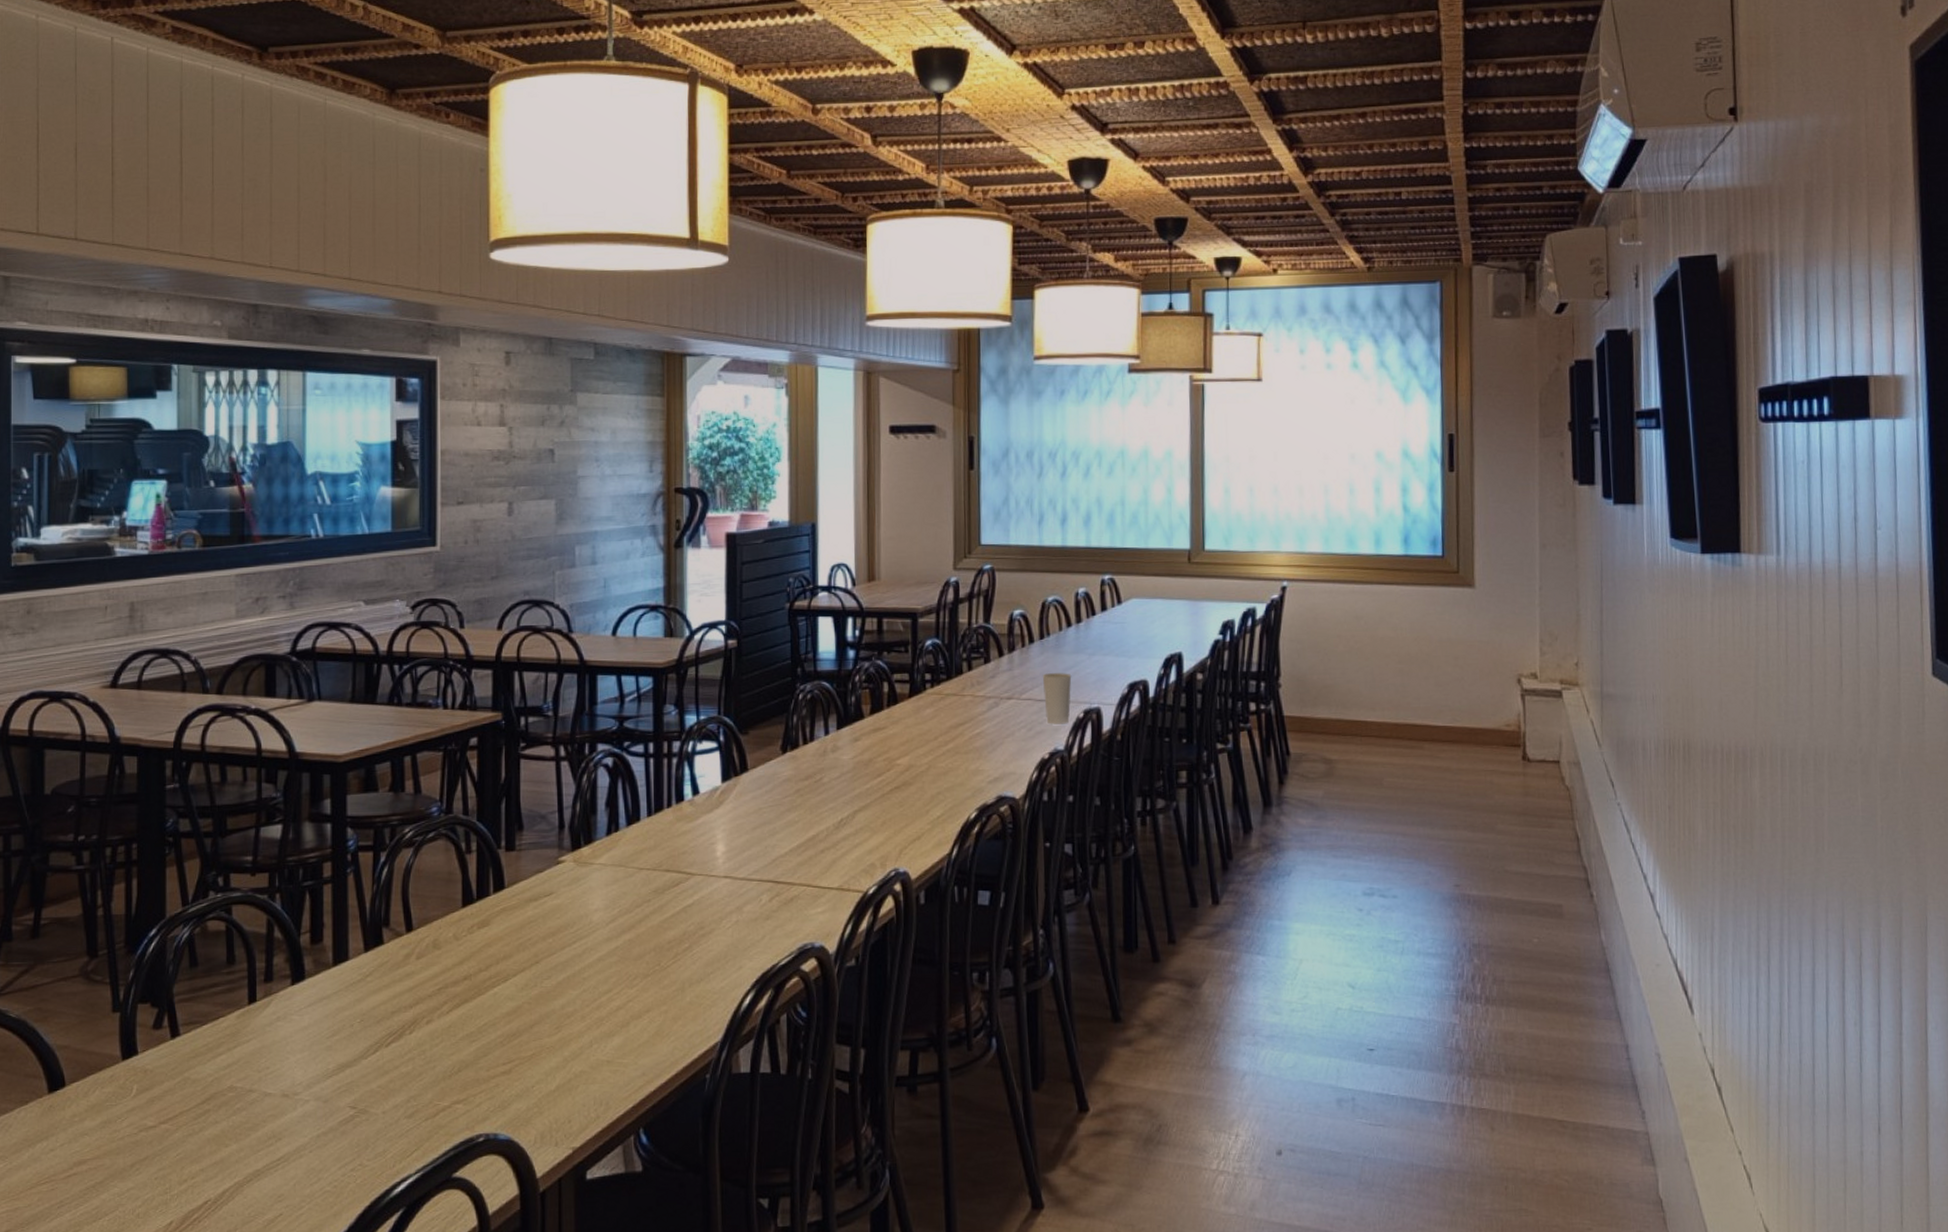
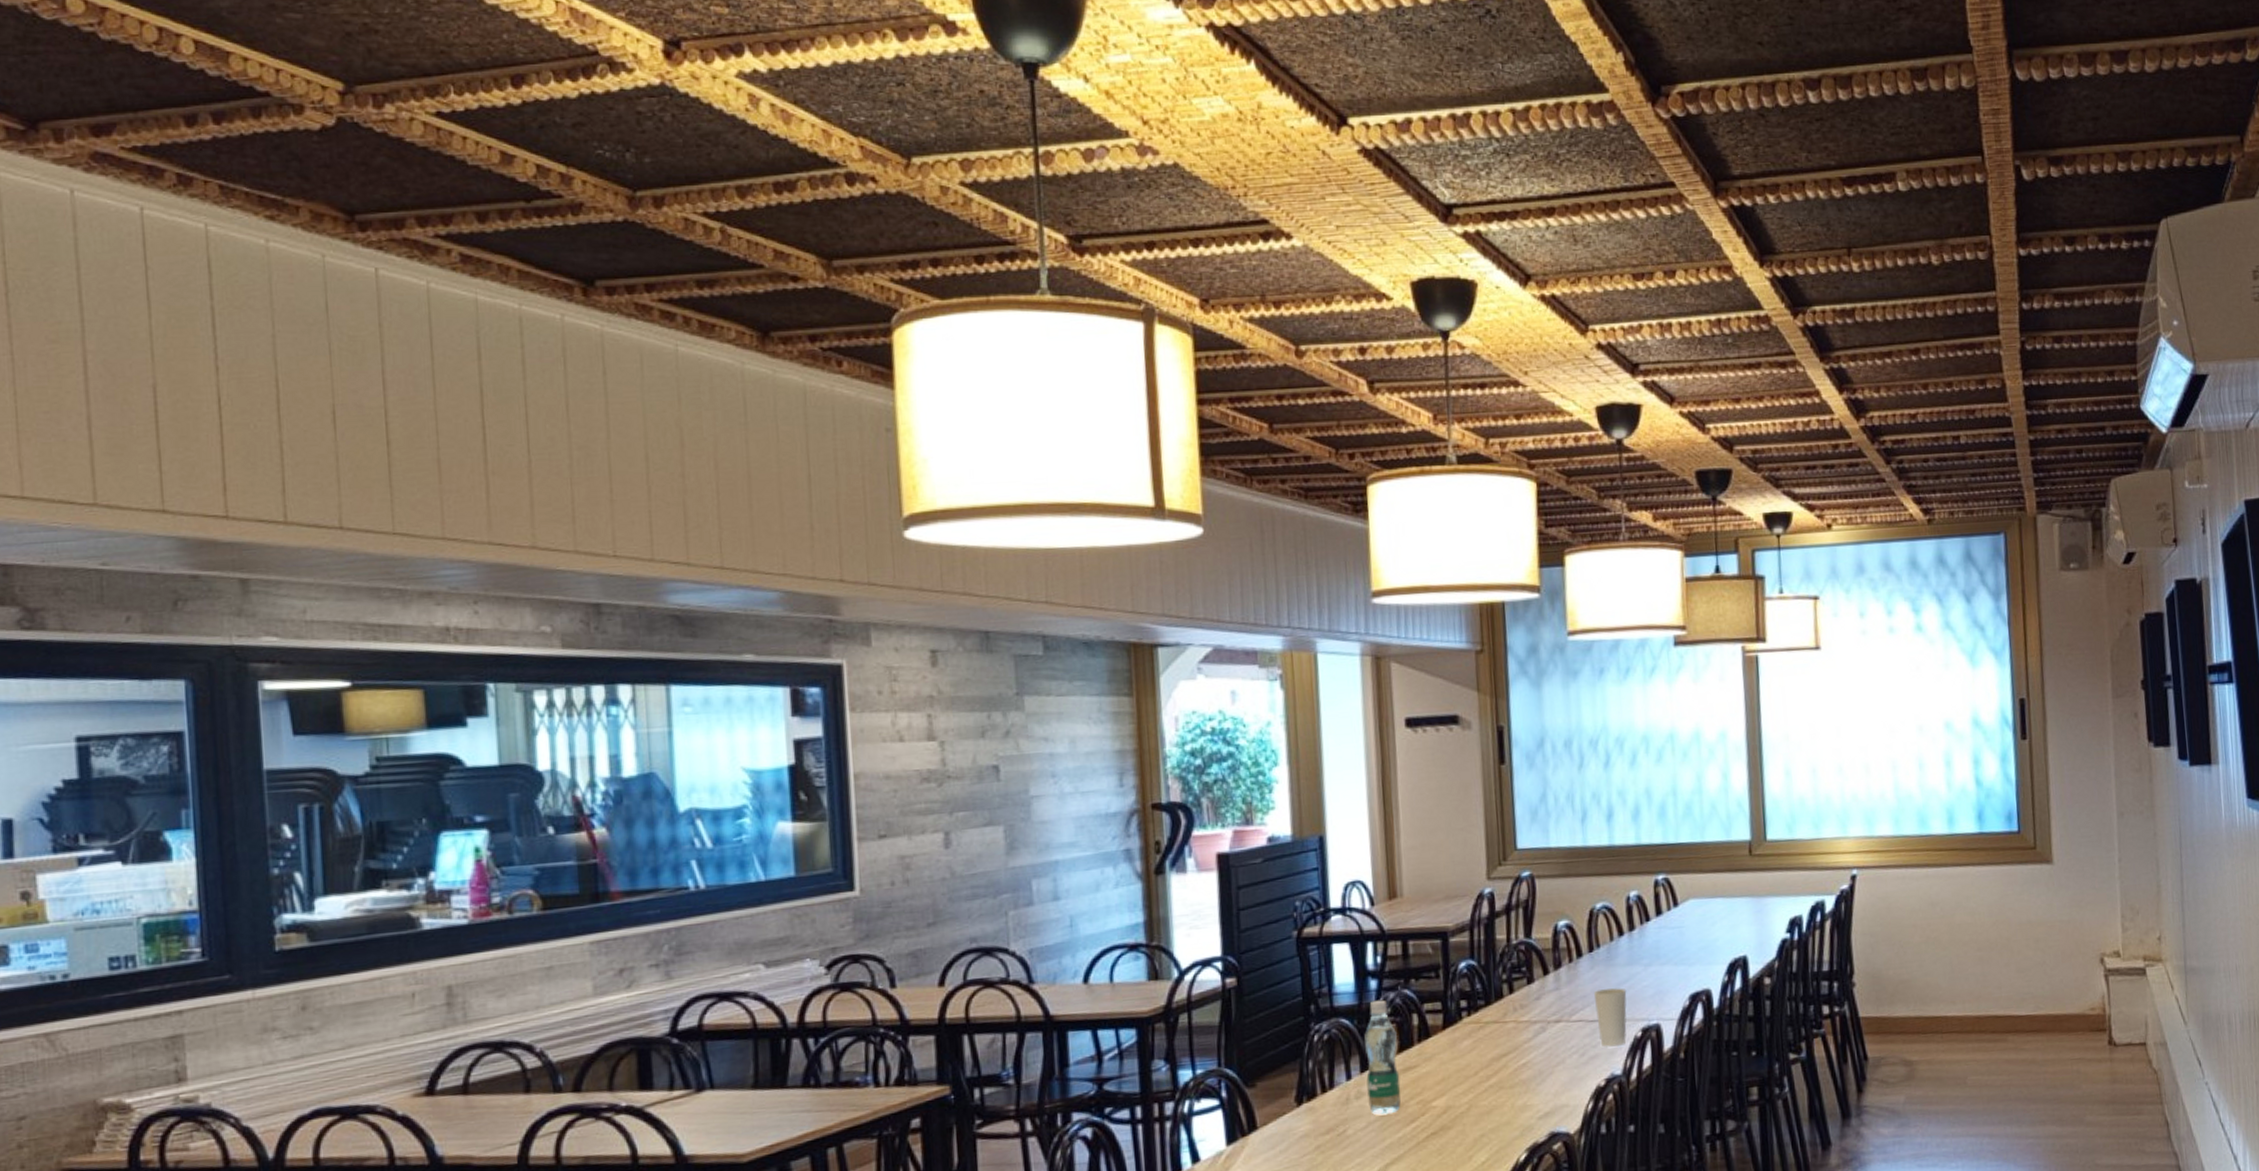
bottle: none [842,668,871,768] -> present [1364,999,1401,1116]

